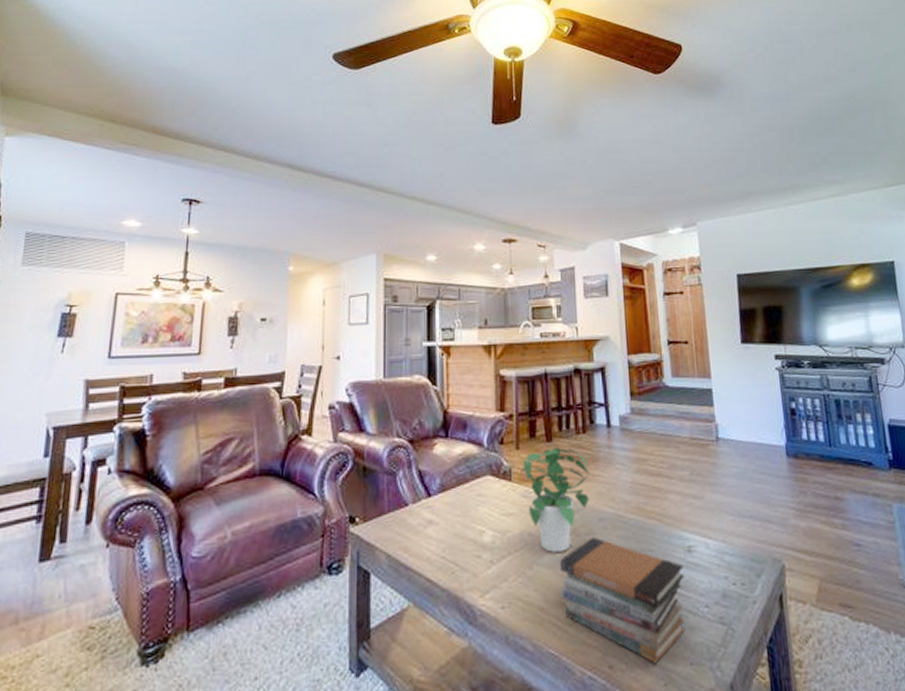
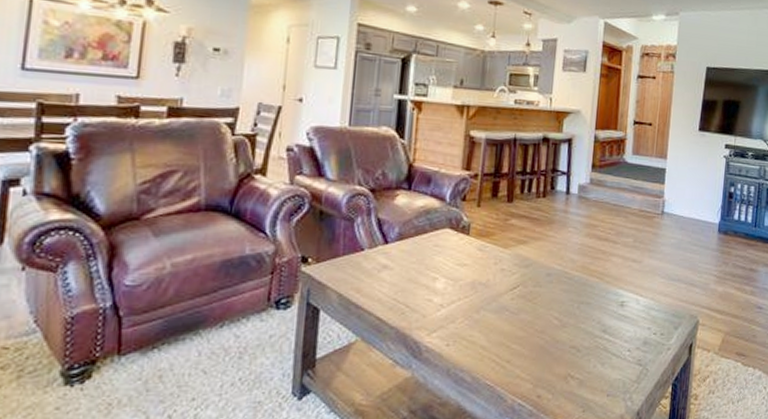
potted plant: present [518,447,589,552] -> none [479,208,544,300]
book stack: present [560,537,686,664] -> none [503,289,615,395]

